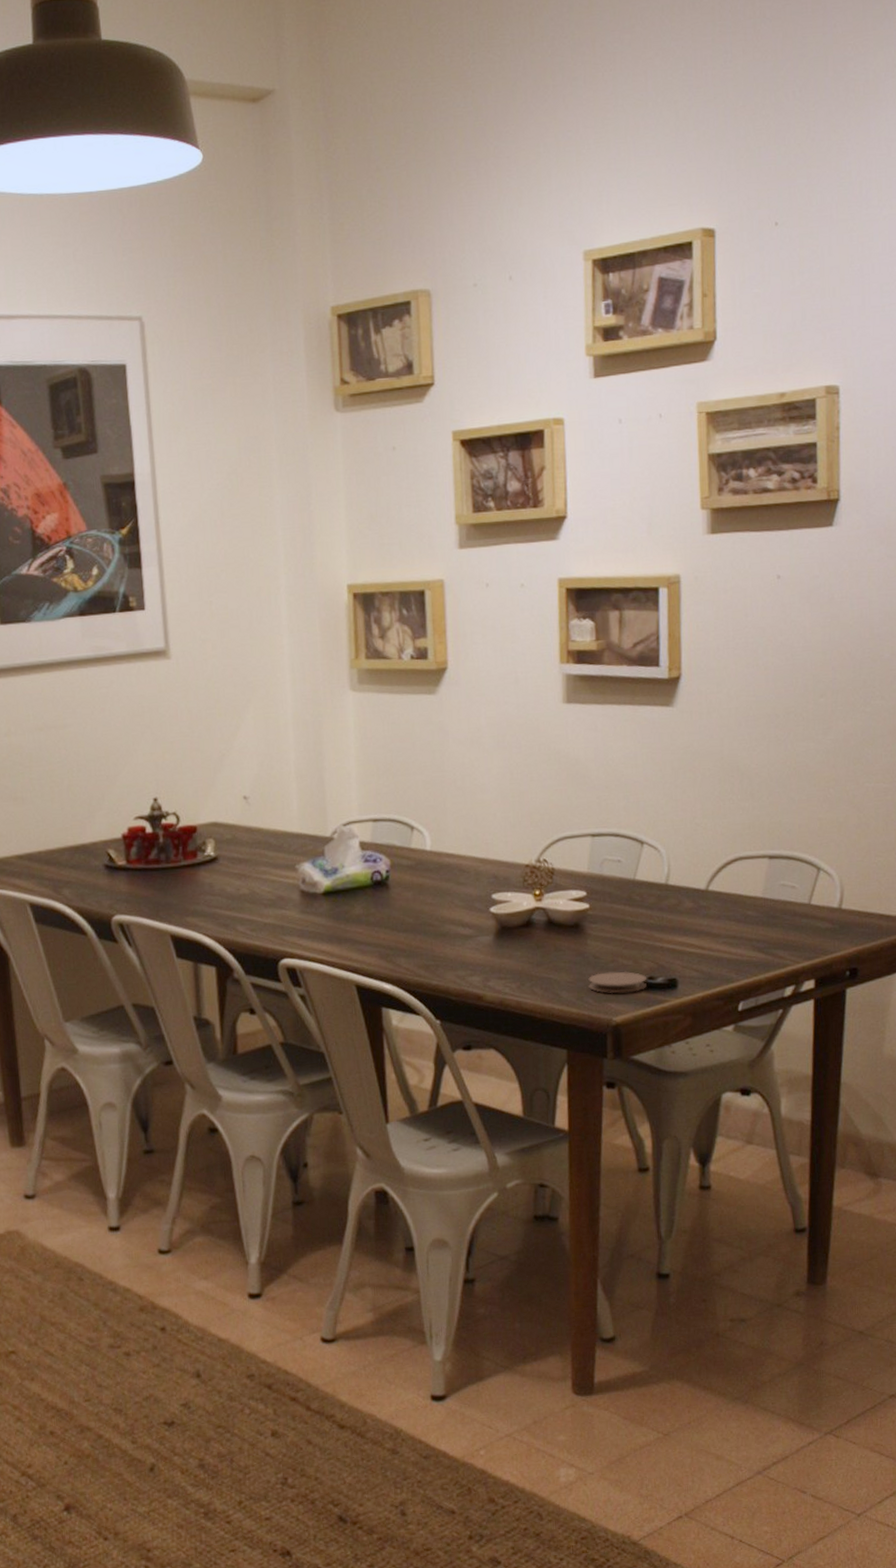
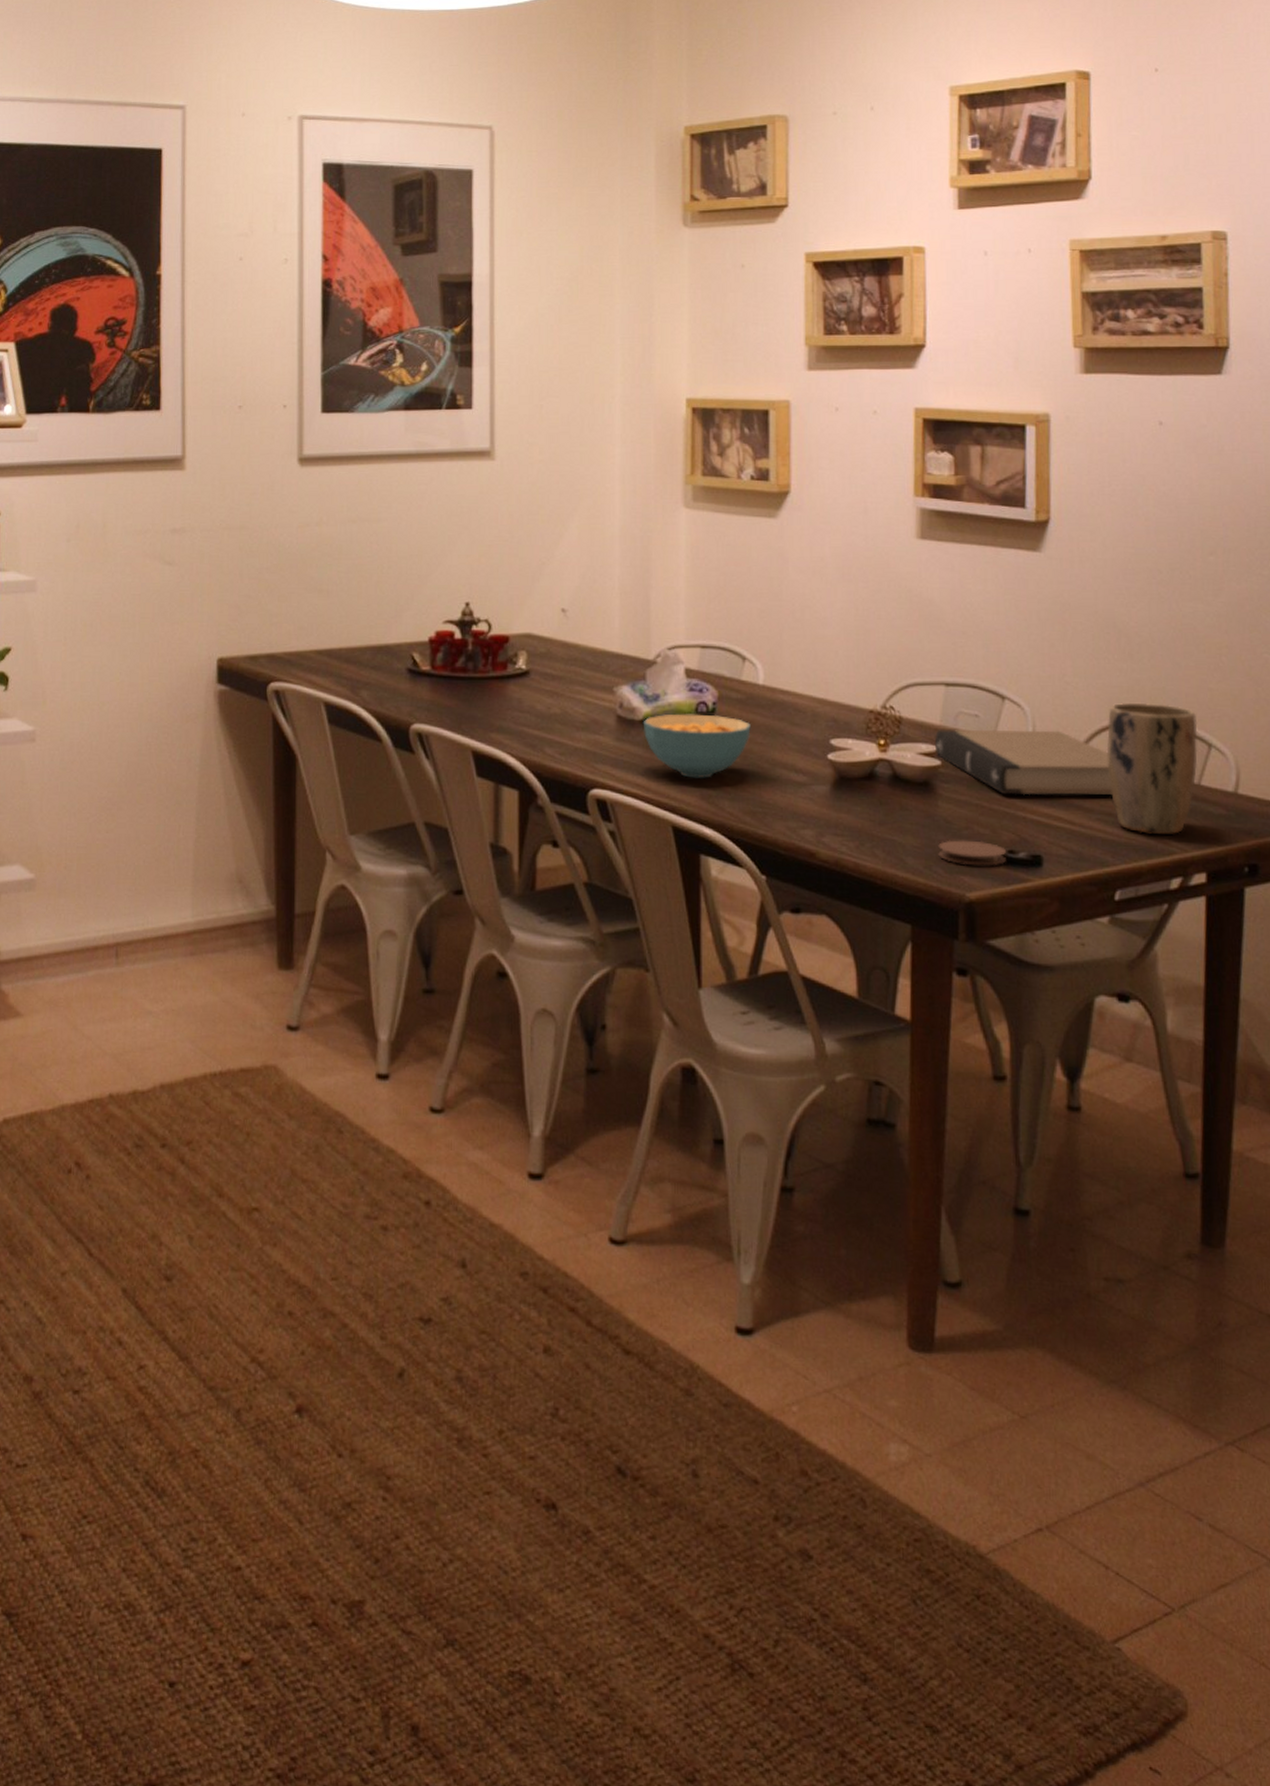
cereal bowl: none [324,881,422,941] -> present [643,713,751,778]
book: none [582,867,736,929] -> present [934,729,1112,796]
plant pot: none [731,835,809,951] -> present [1106,702,1198,834]

